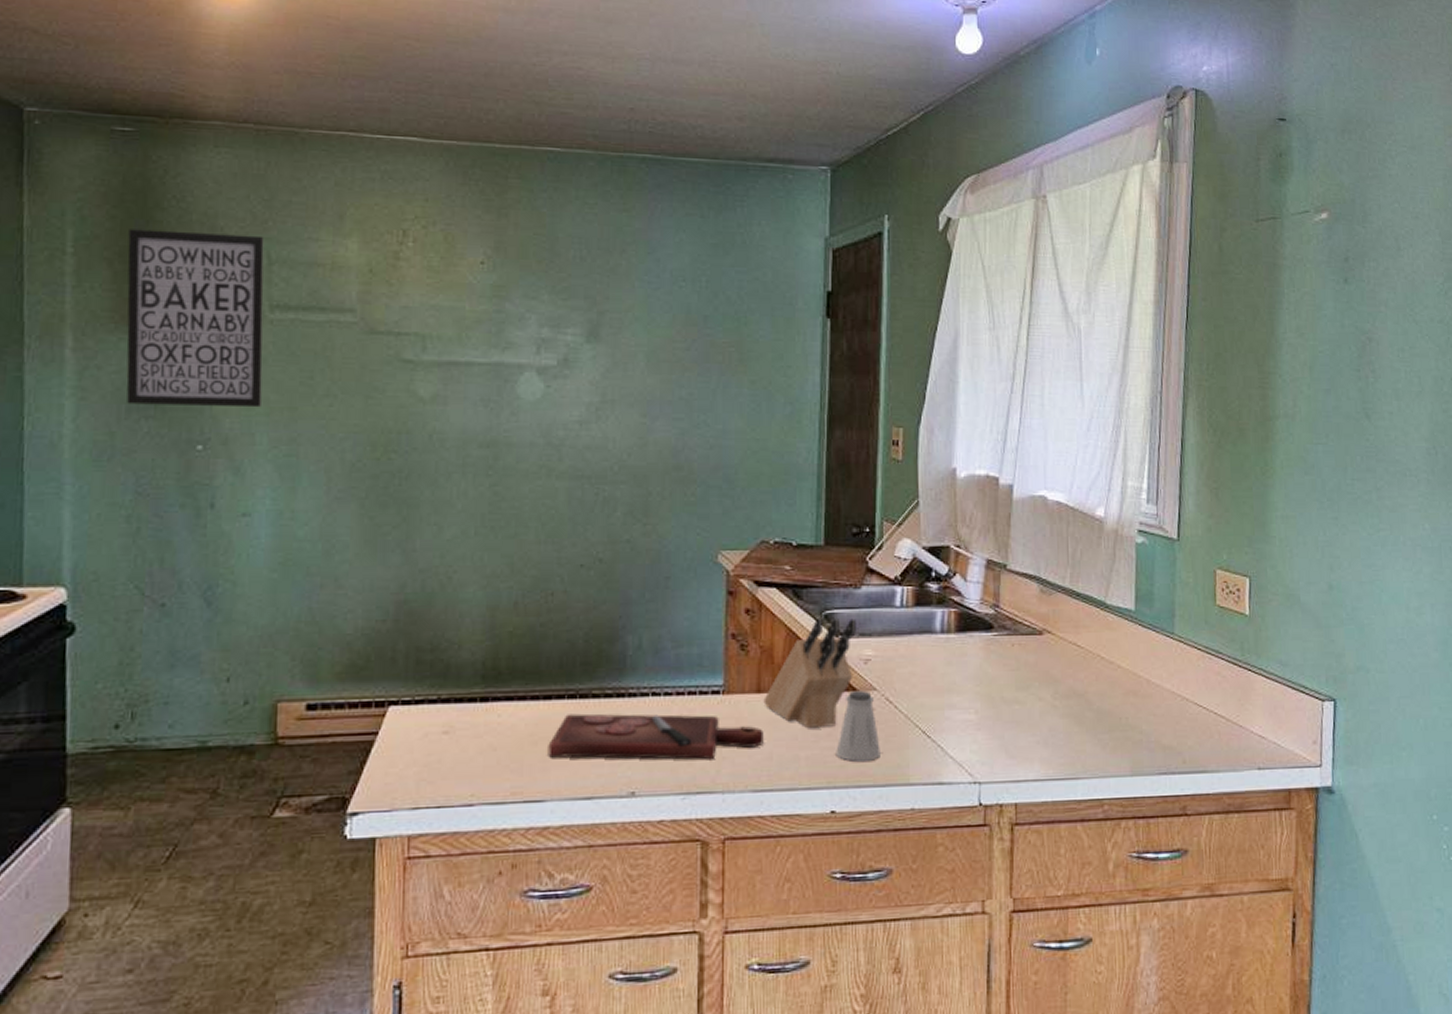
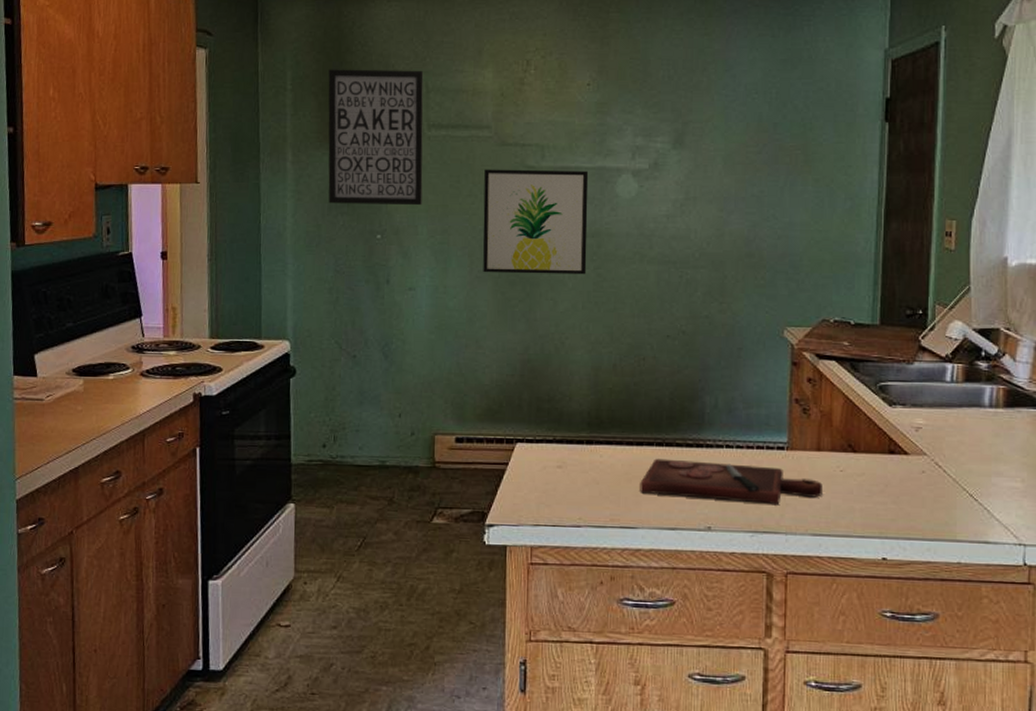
wall art: none [344,362,483,493] -> present [483,169,589,275]
knife block: present [763,617,857,728] -> none [823,388,910,485]
saltshaker: present [836,691,880,761] -> none [888,454,929,517]

